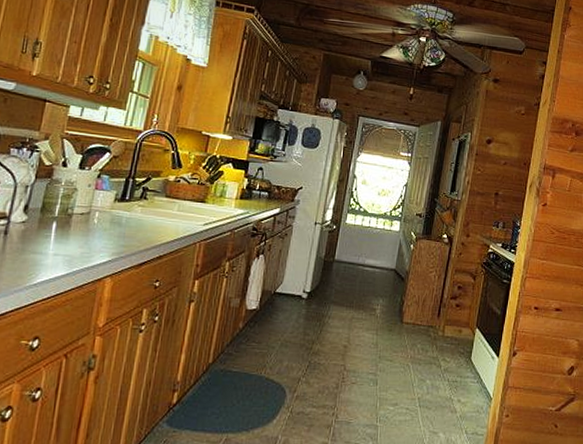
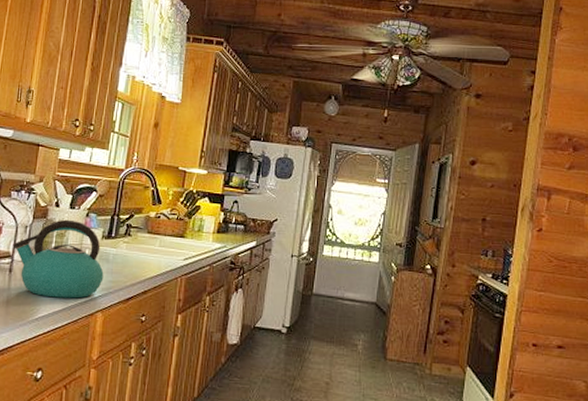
kettle: none [10,180,115,263] -> present [13,219,104,299]

